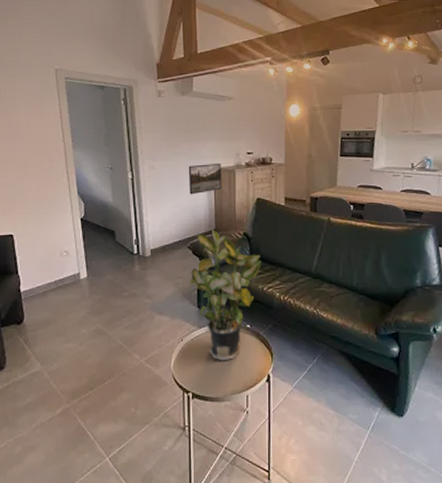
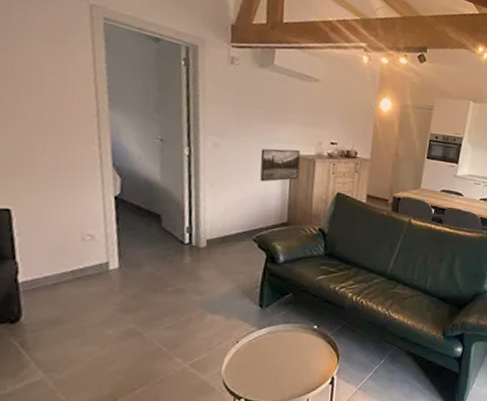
potted plant: present [190,227,262,361] -> none [252,219,336,364]

